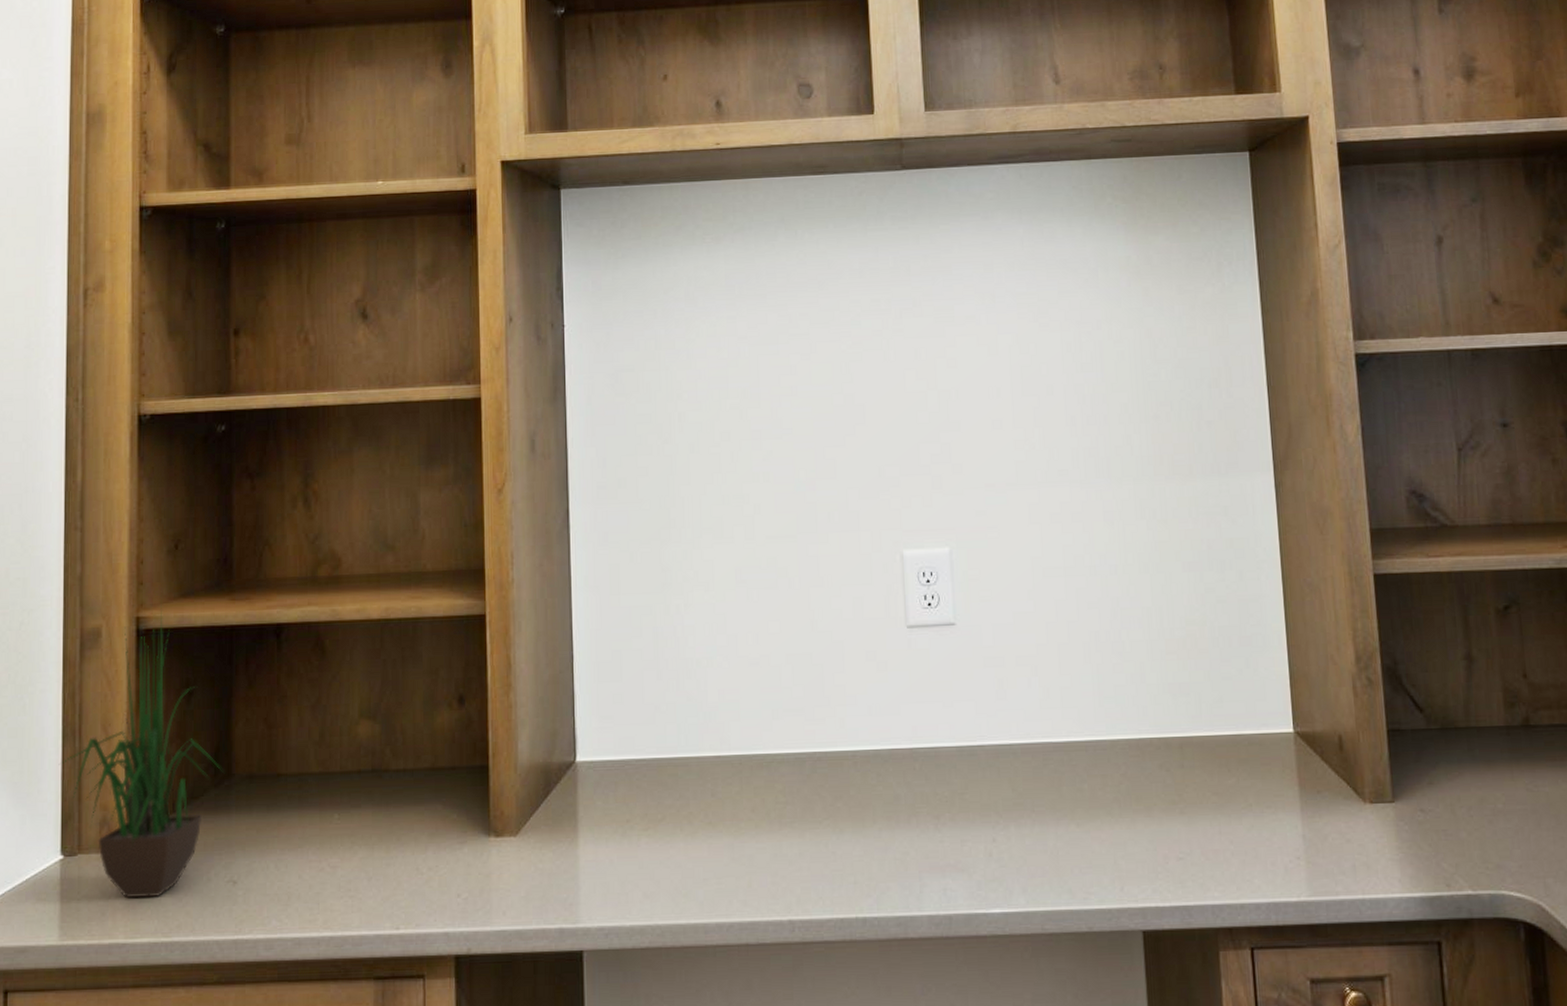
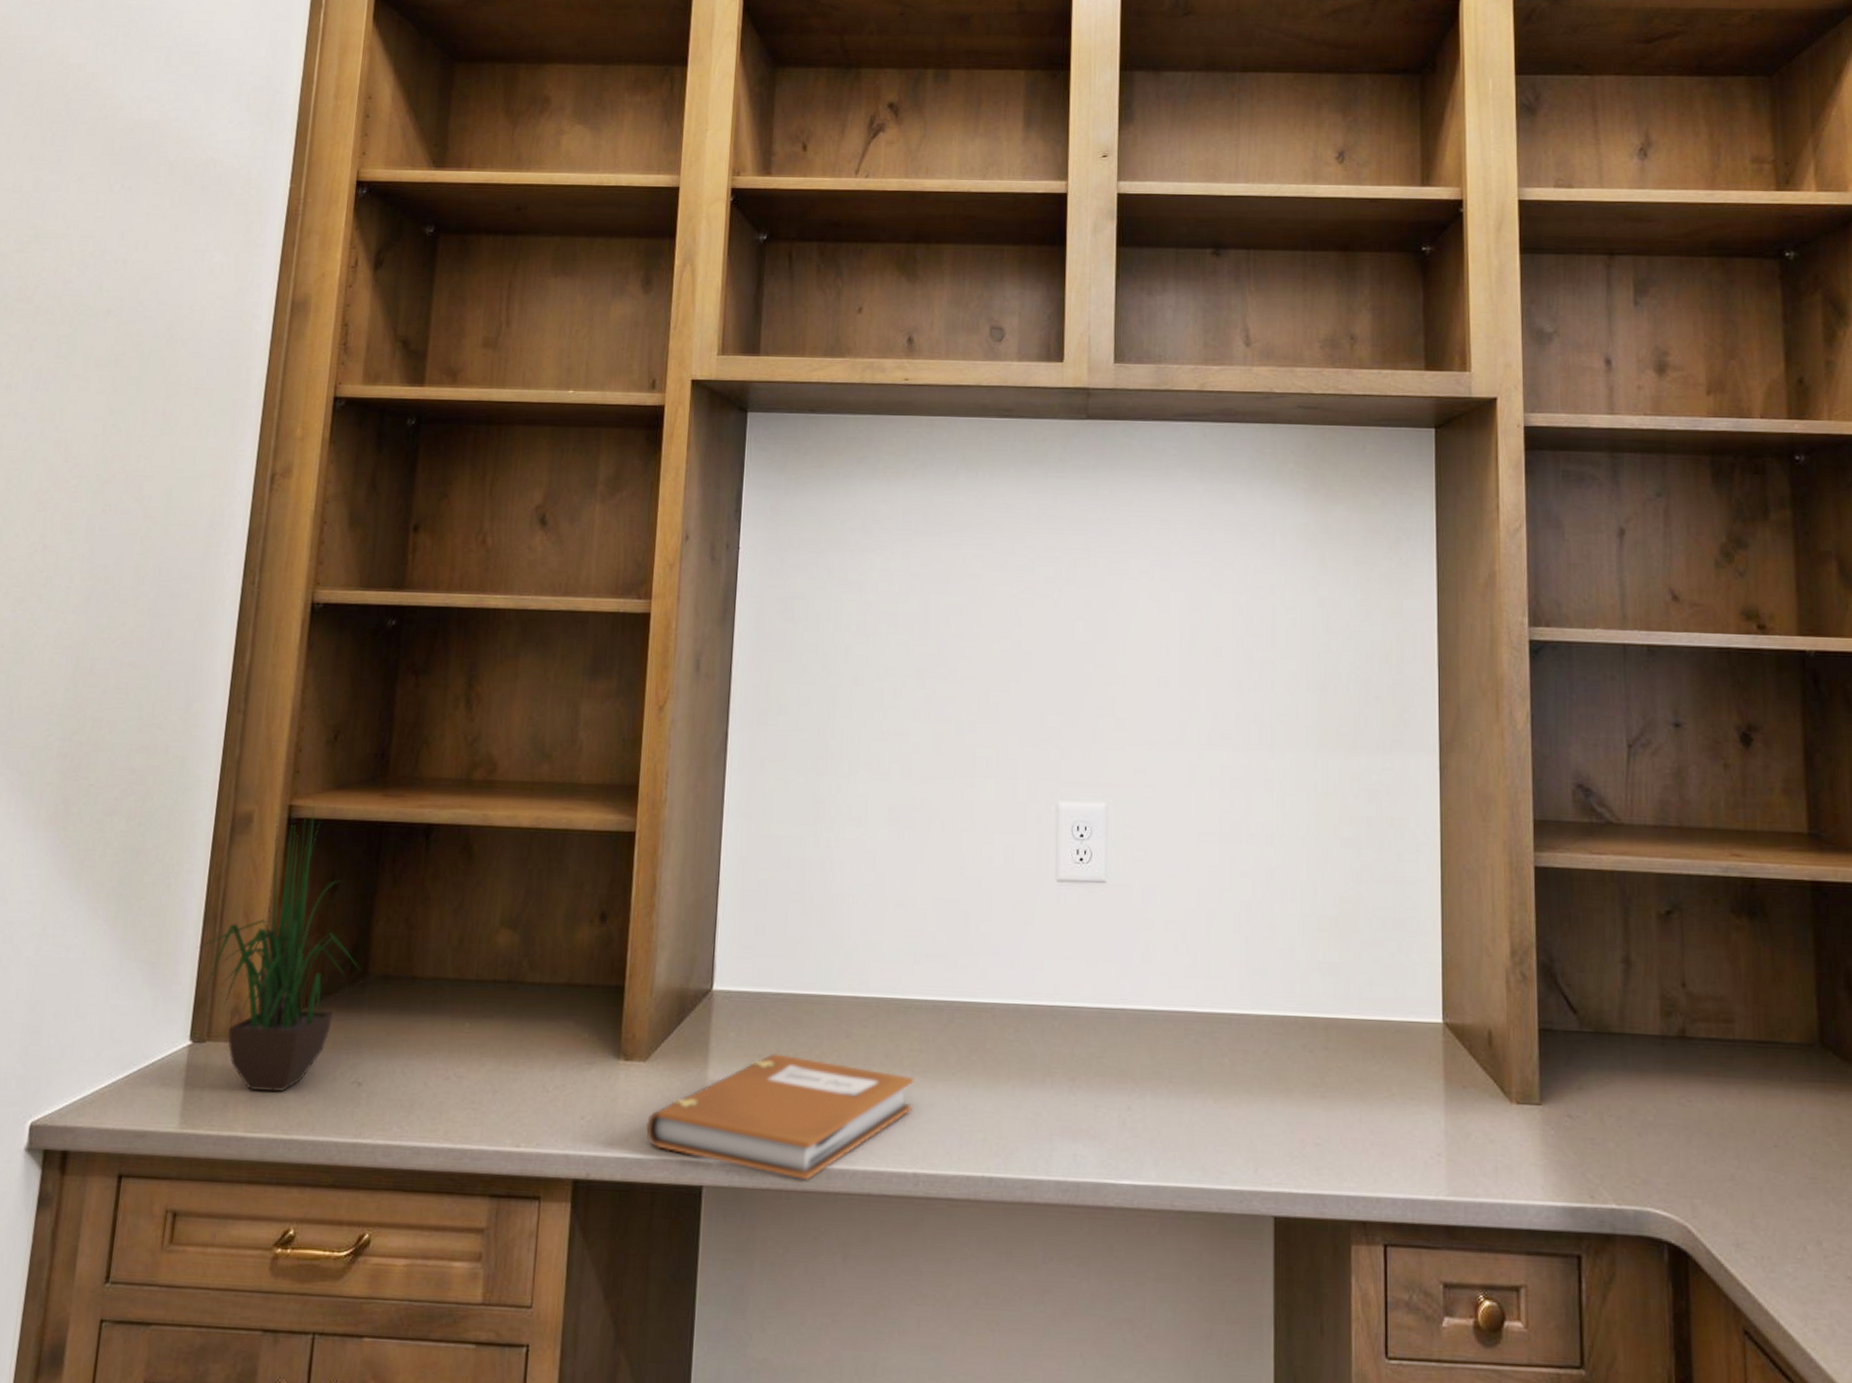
notebook: none [523,817,783,936] -> present [646,1053,914,1180]

